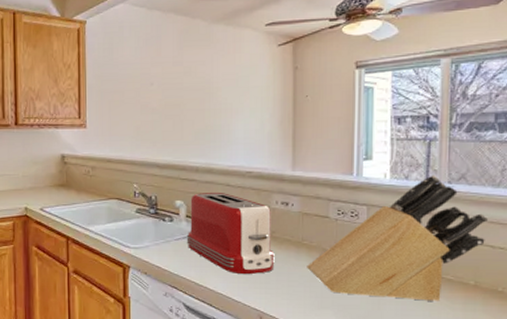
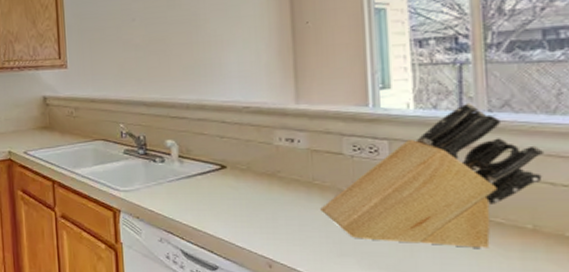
toaster: present [186,191,275,275] -> none [180,129,283,219]

